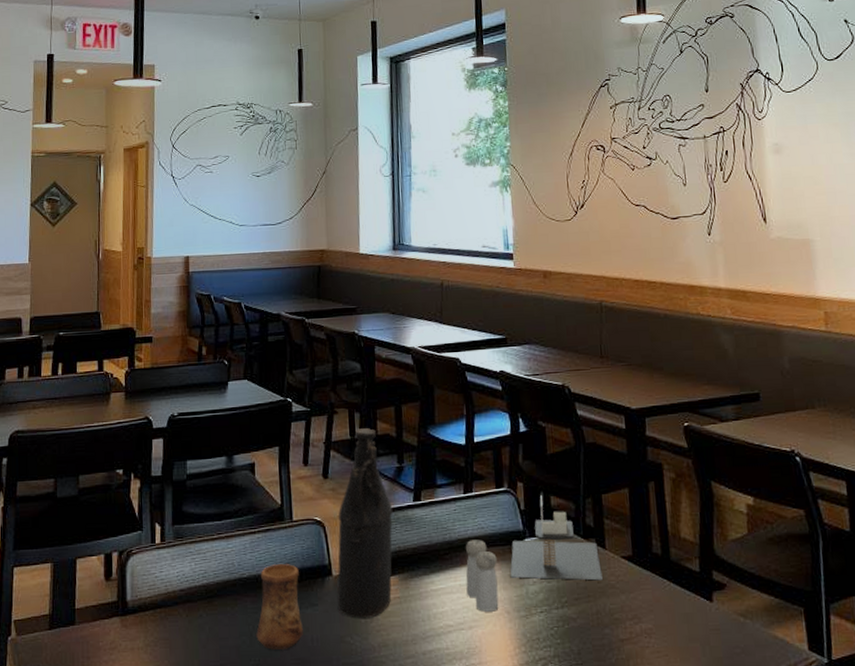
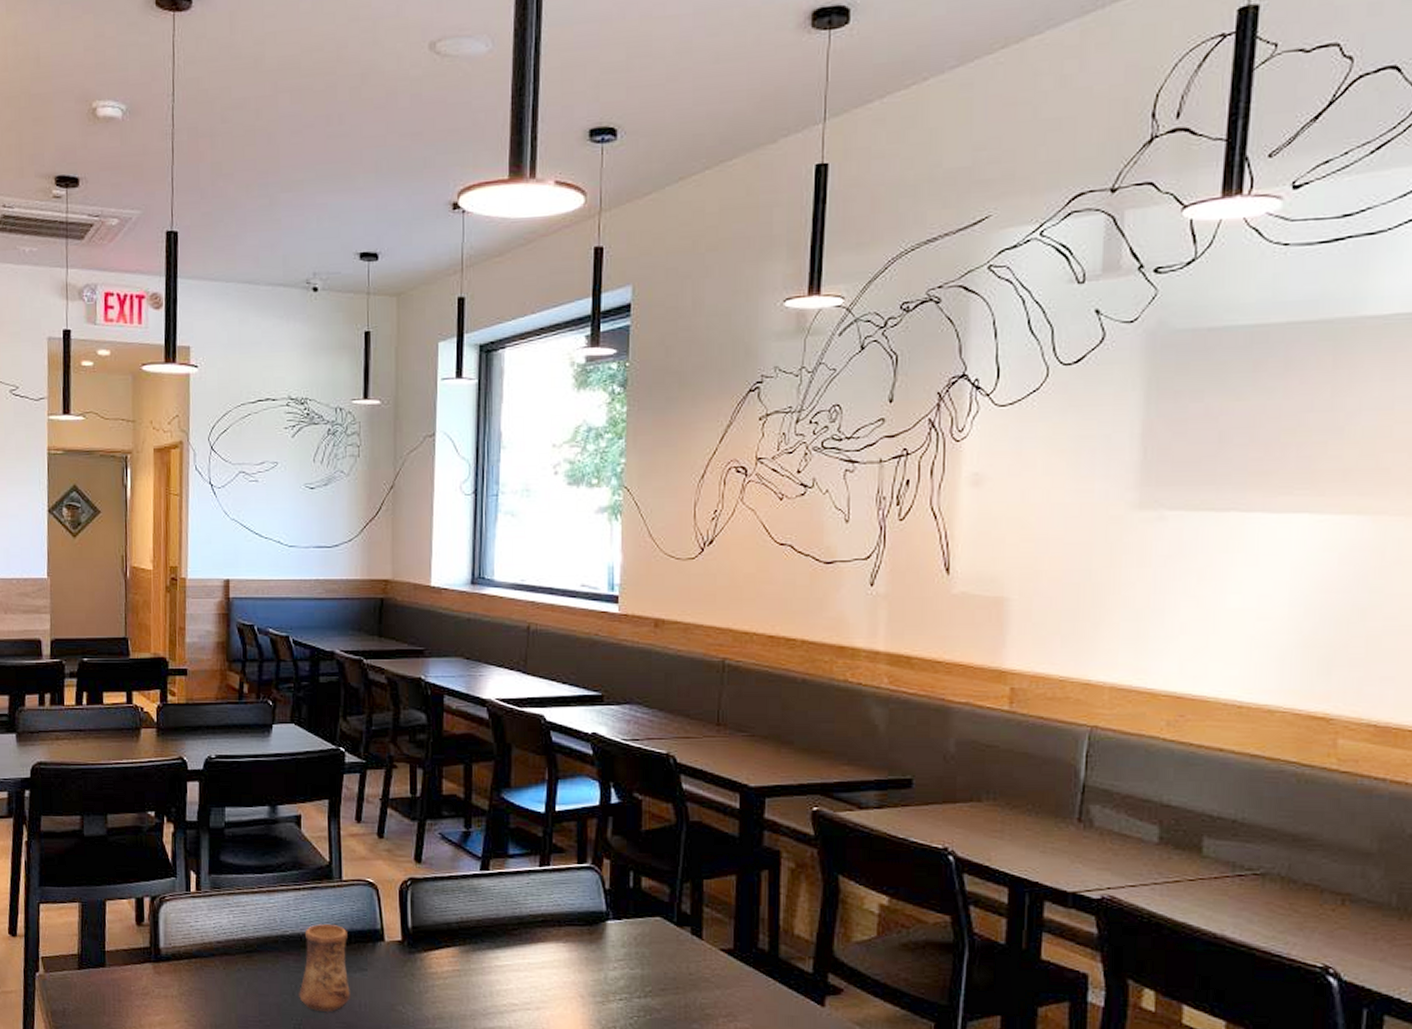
bottle: present [337,428,393,618] -> none [389,786,456,989]
salt and pepper shaker: present [465,540,499,612] -> none [536,917,573,994]
napkin holder: present [510,495,603,581] -> none [587,875,695,973]

